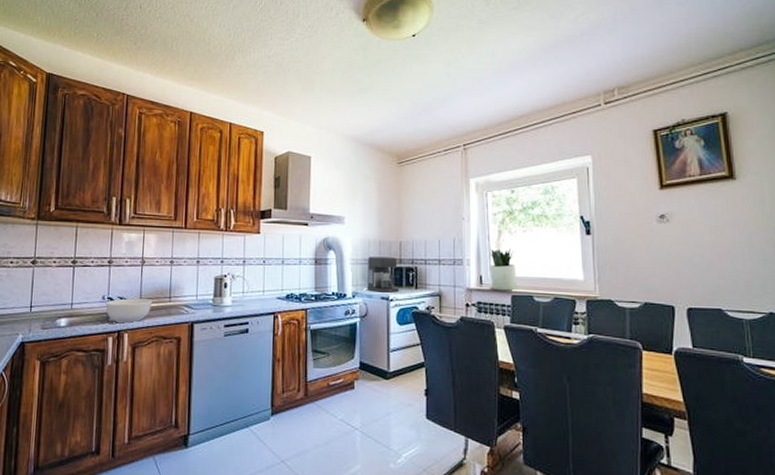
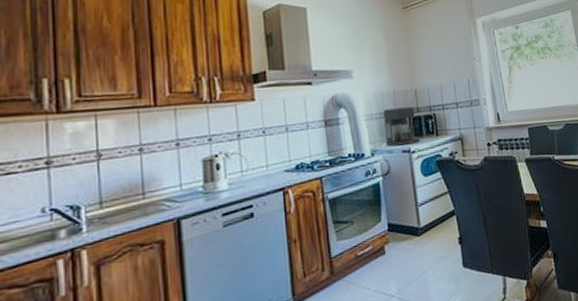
bowl: present [105,298,153,324] -> none [47,200,119,240]
planter: present [489,248,519,291] -> none [503,83,534,126]

